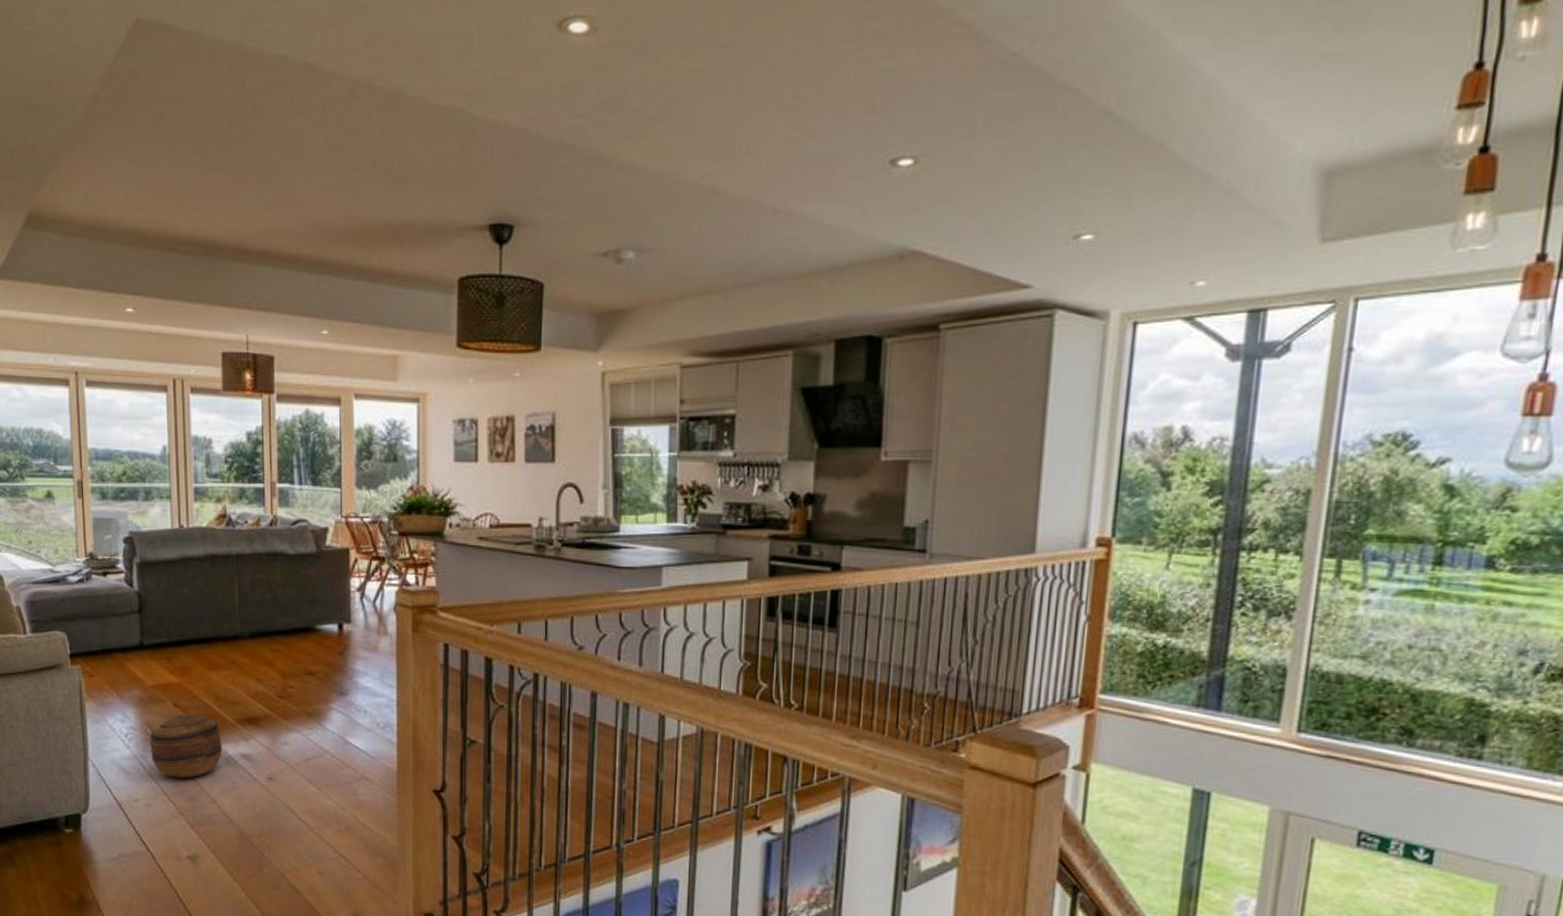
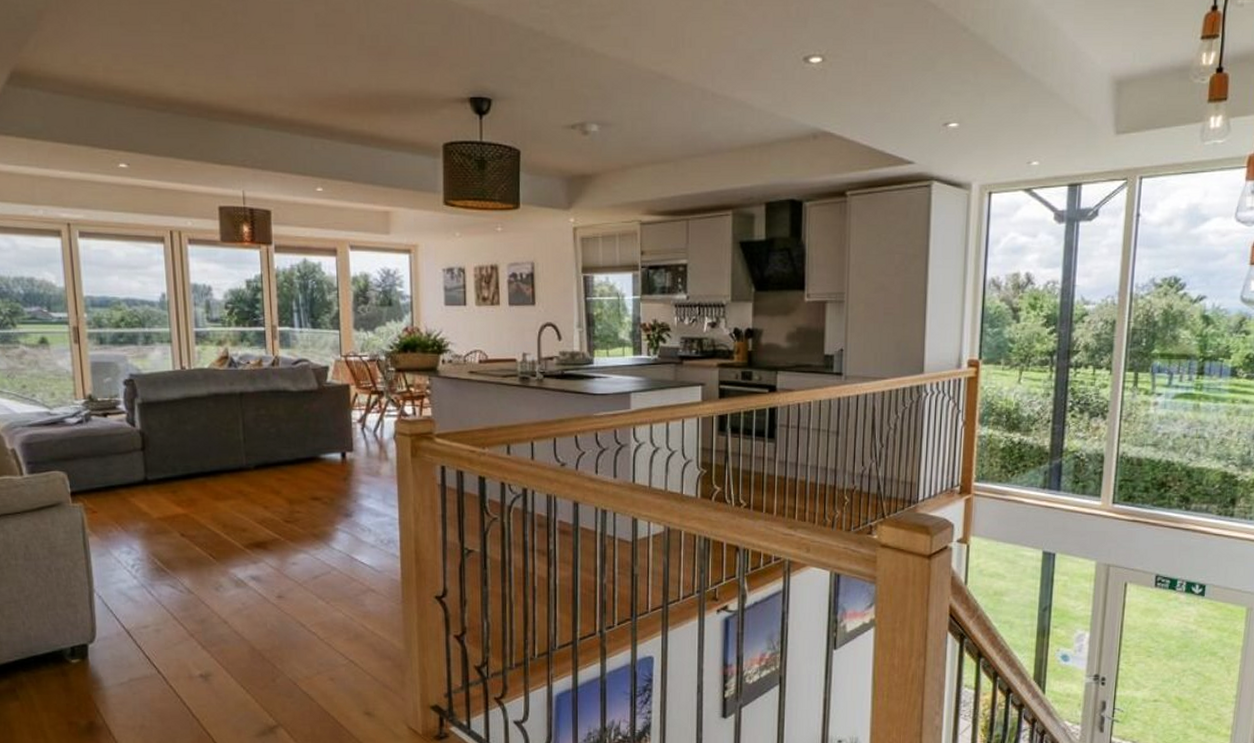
basket: present [149,713,222,779] -> none [157,542,231,602]

